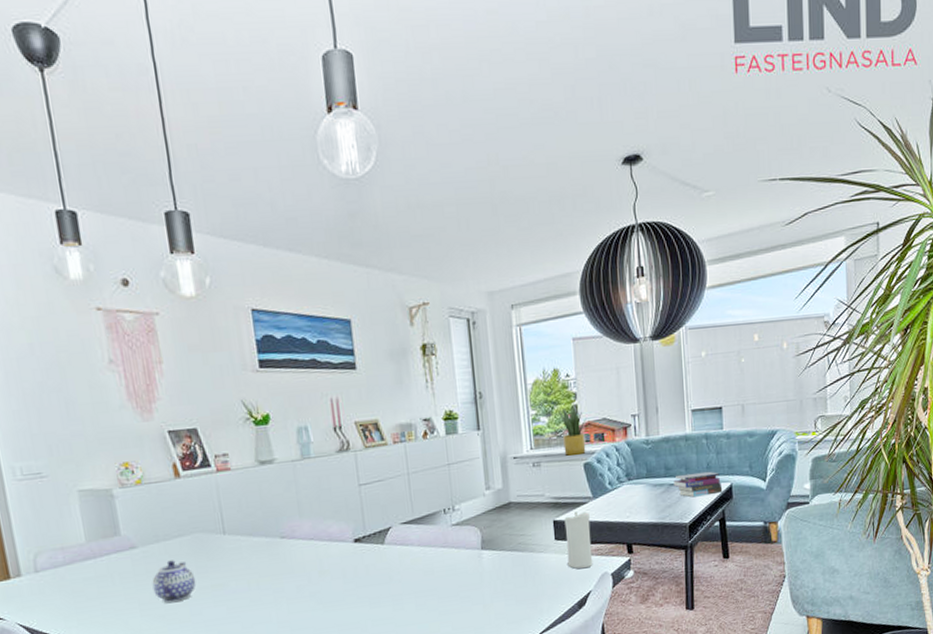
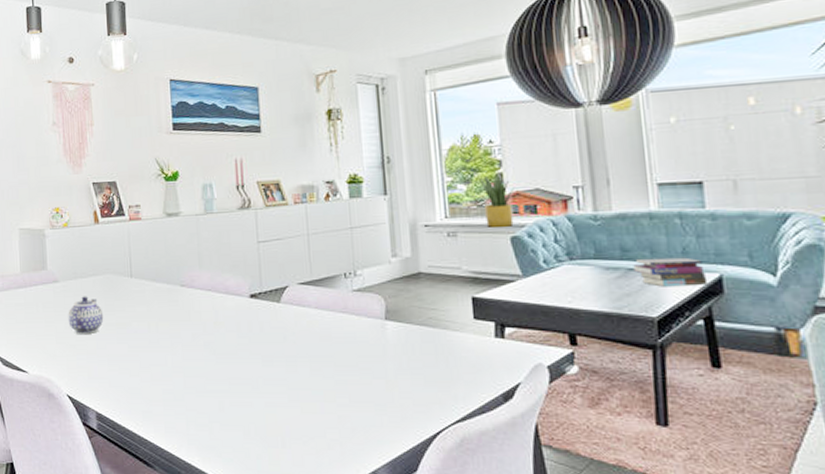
candle: present [564,511,593,569] -> none [485,289,523,356]

